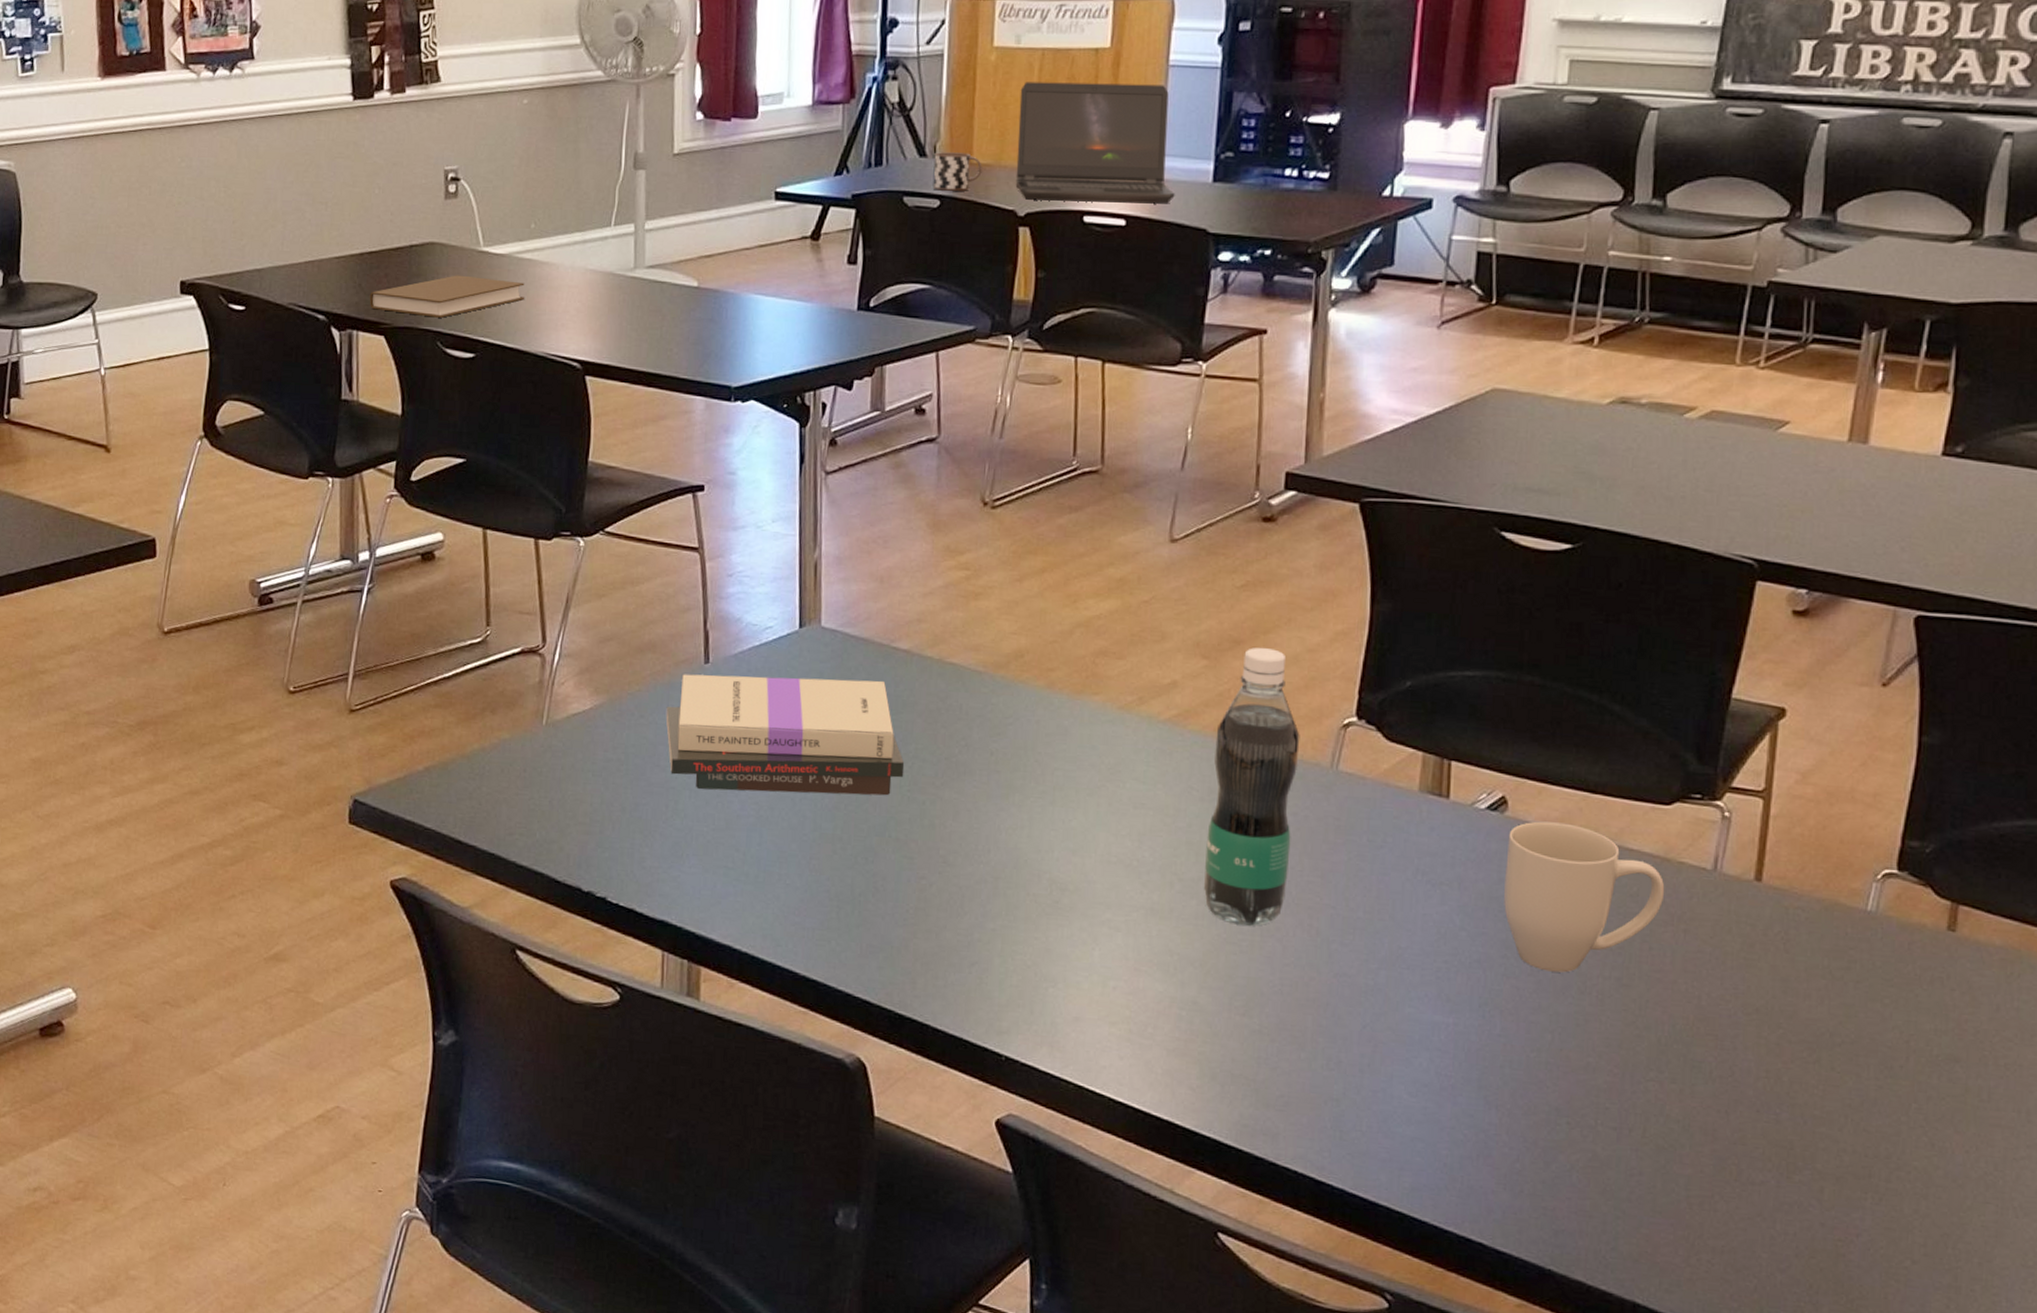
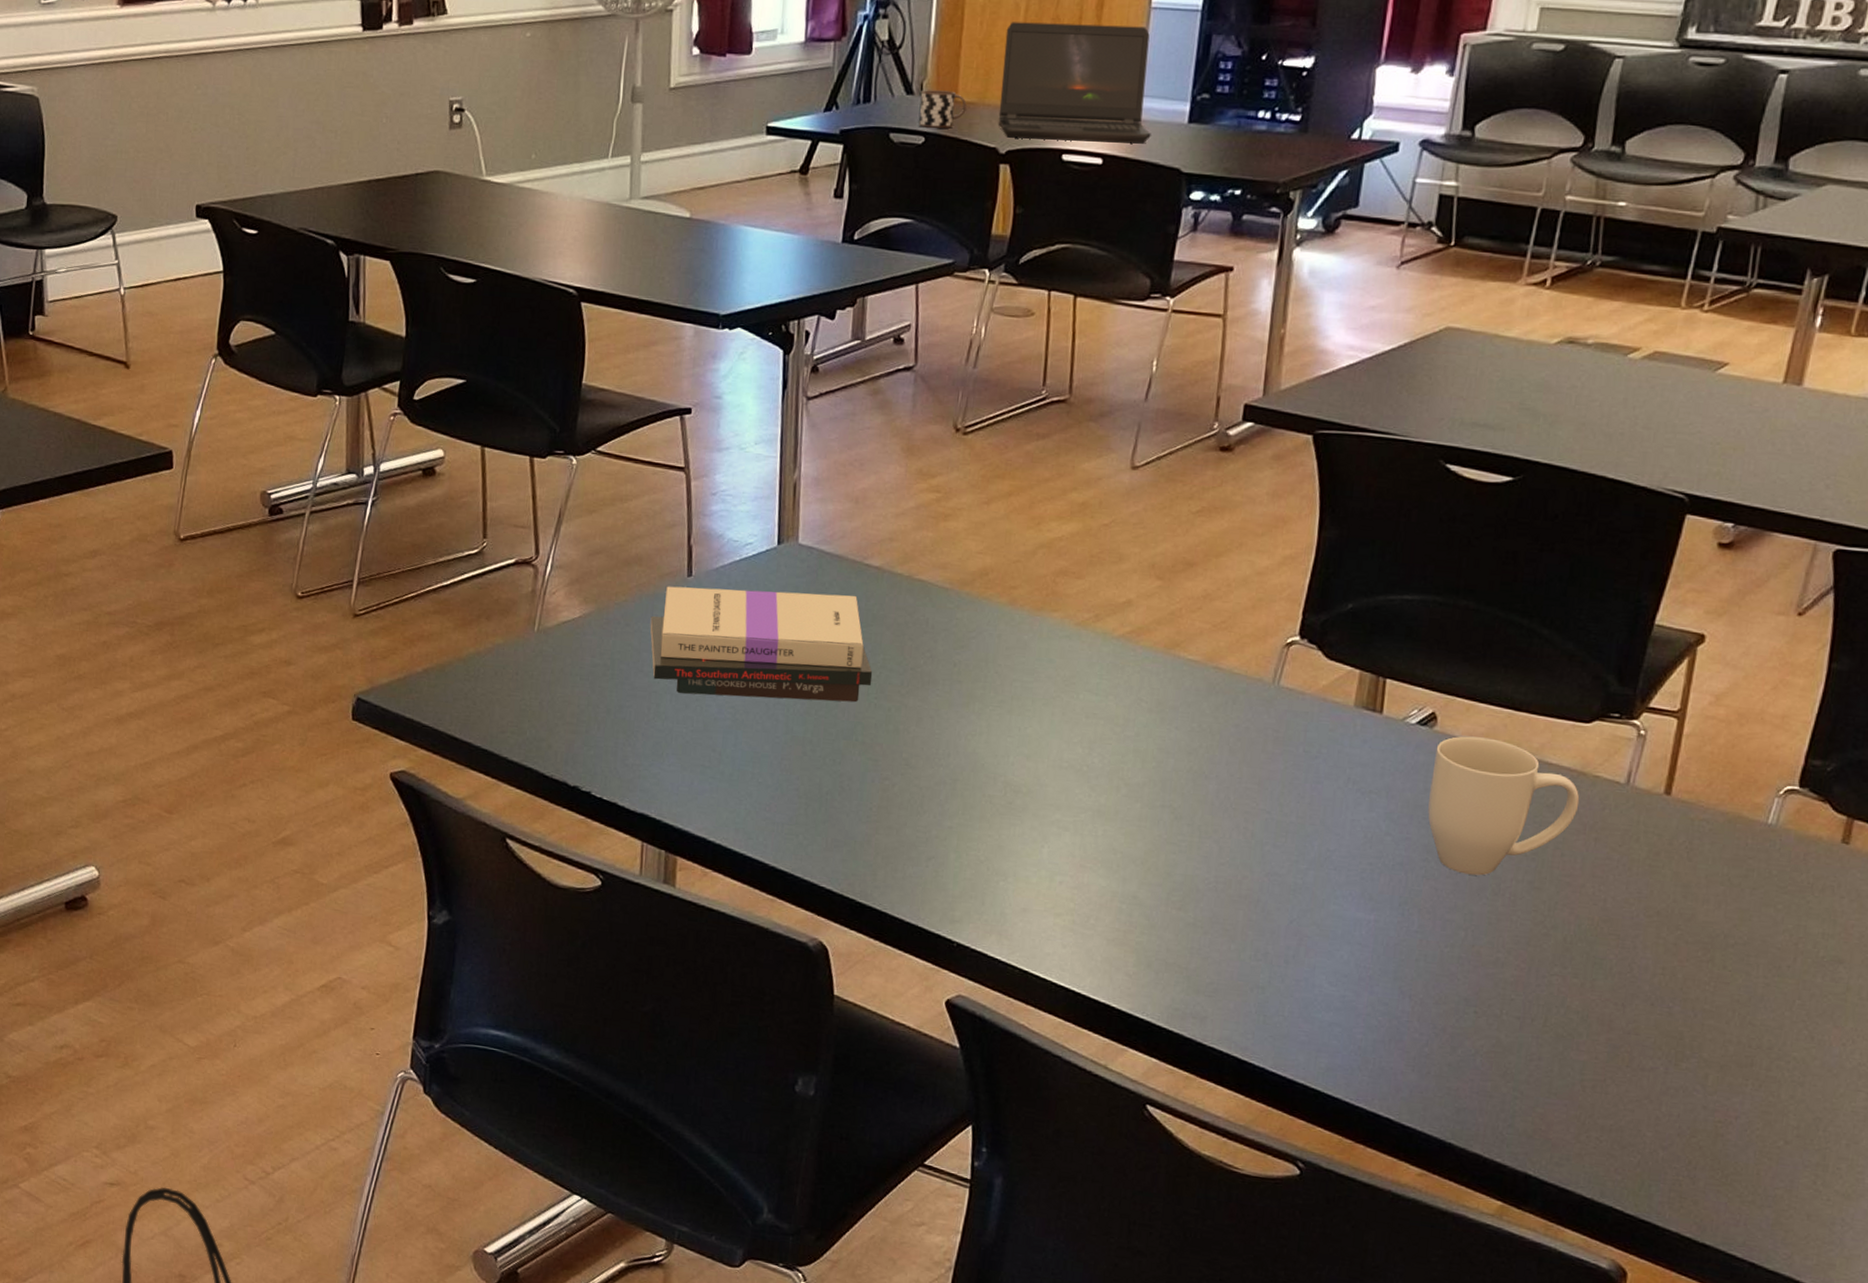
book: present [369,275,525,318] -> none [376,203,525,244]
bottle: present [1204,647,1300,926] -> none [1148,569,1246,828]

